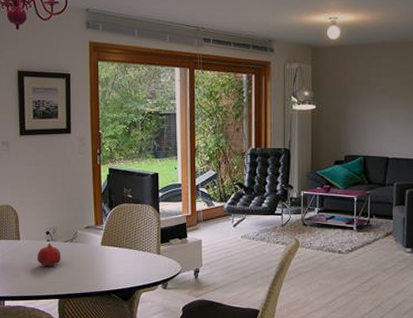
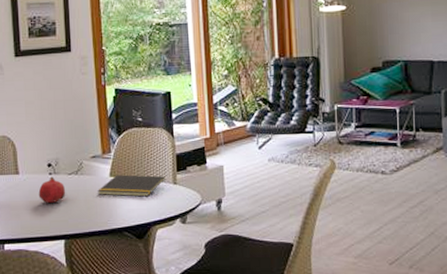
notepad: none [90,244,150,264] -> present [98,174,166,197]

